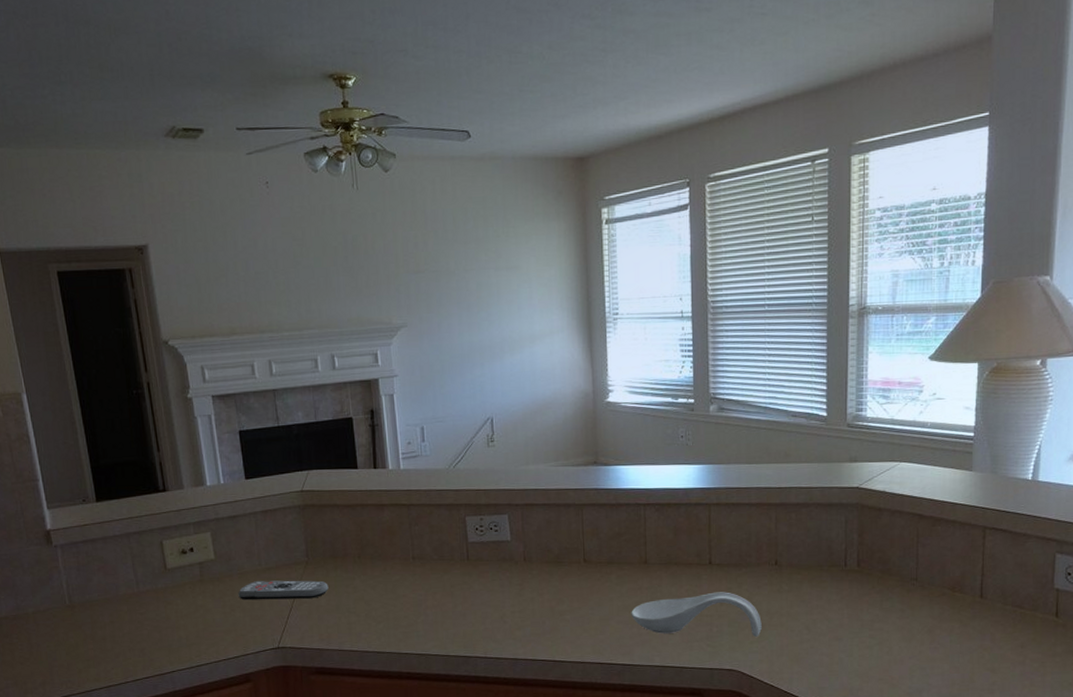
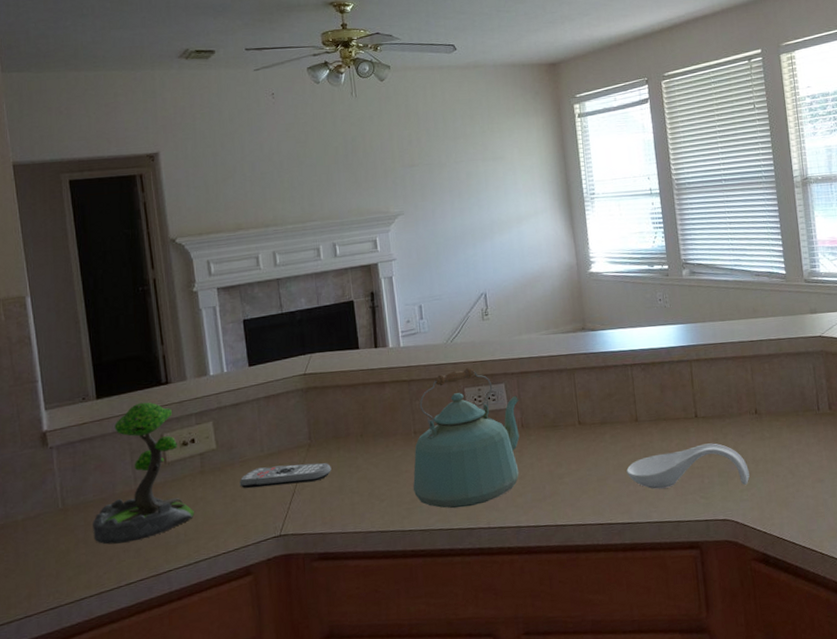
plant: none [99,508,195,642] -> present [93,402,194,545]
kettle: none [410,495,523,636] -> present [413,367,520,509]

